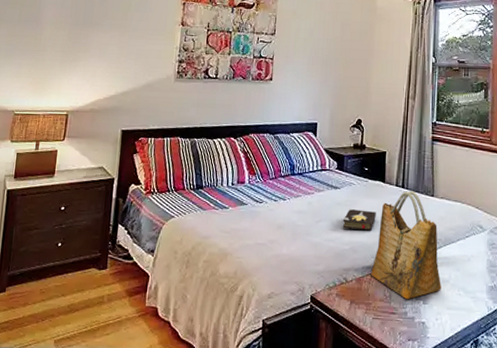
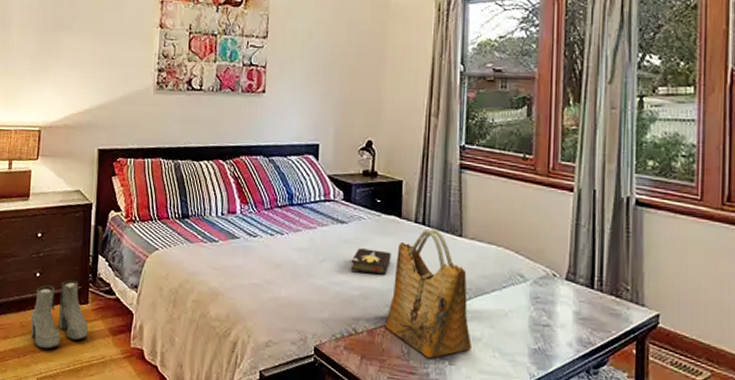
boots: none [50,248,106,313] -> present [31,280,88,349]

